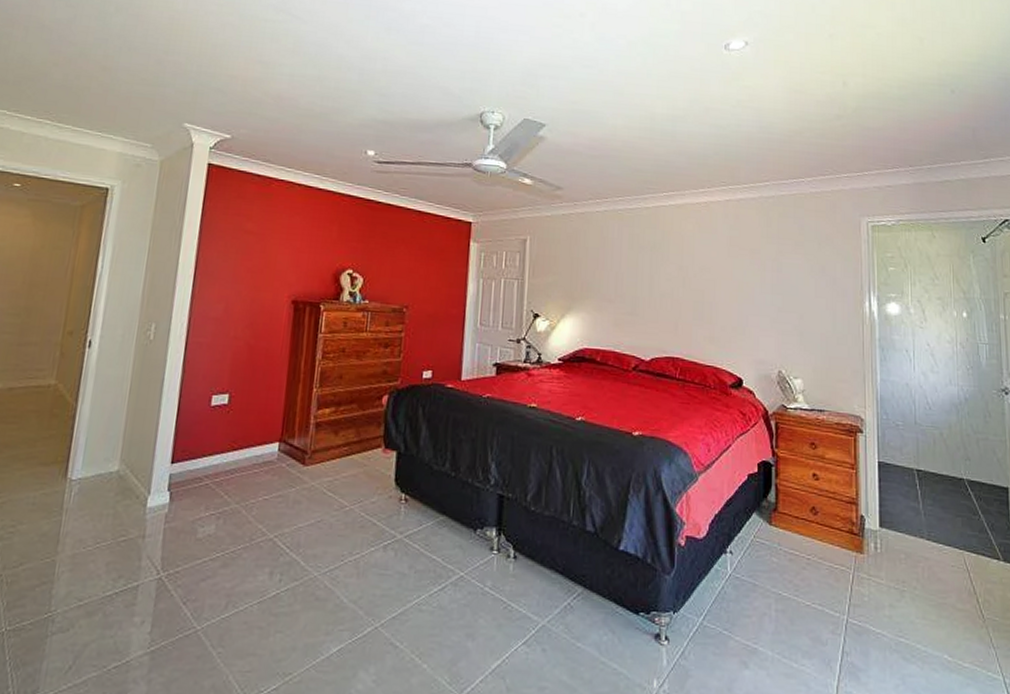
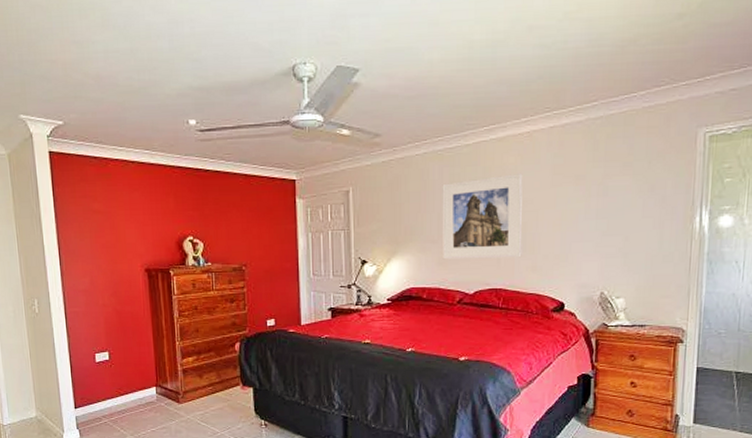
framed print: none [619,240,700,327] -> present [442,174,523,260]

